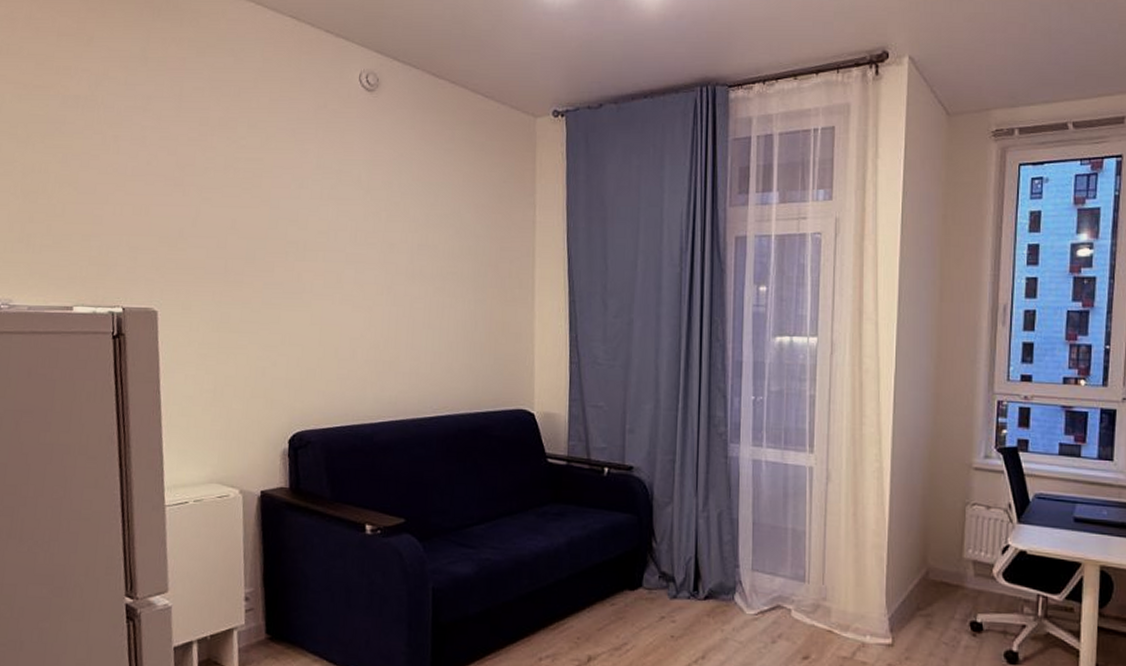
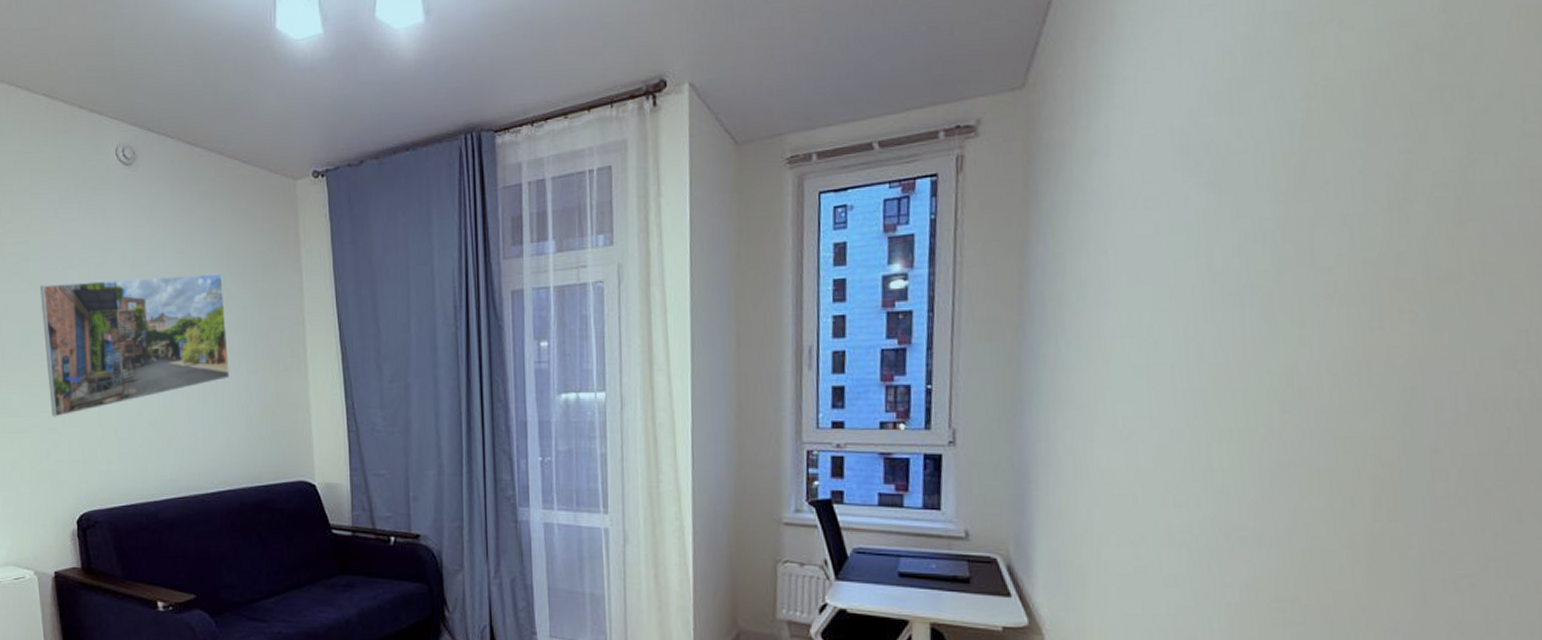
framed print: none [270,201,457,335] -> present [39,272,229,417]

